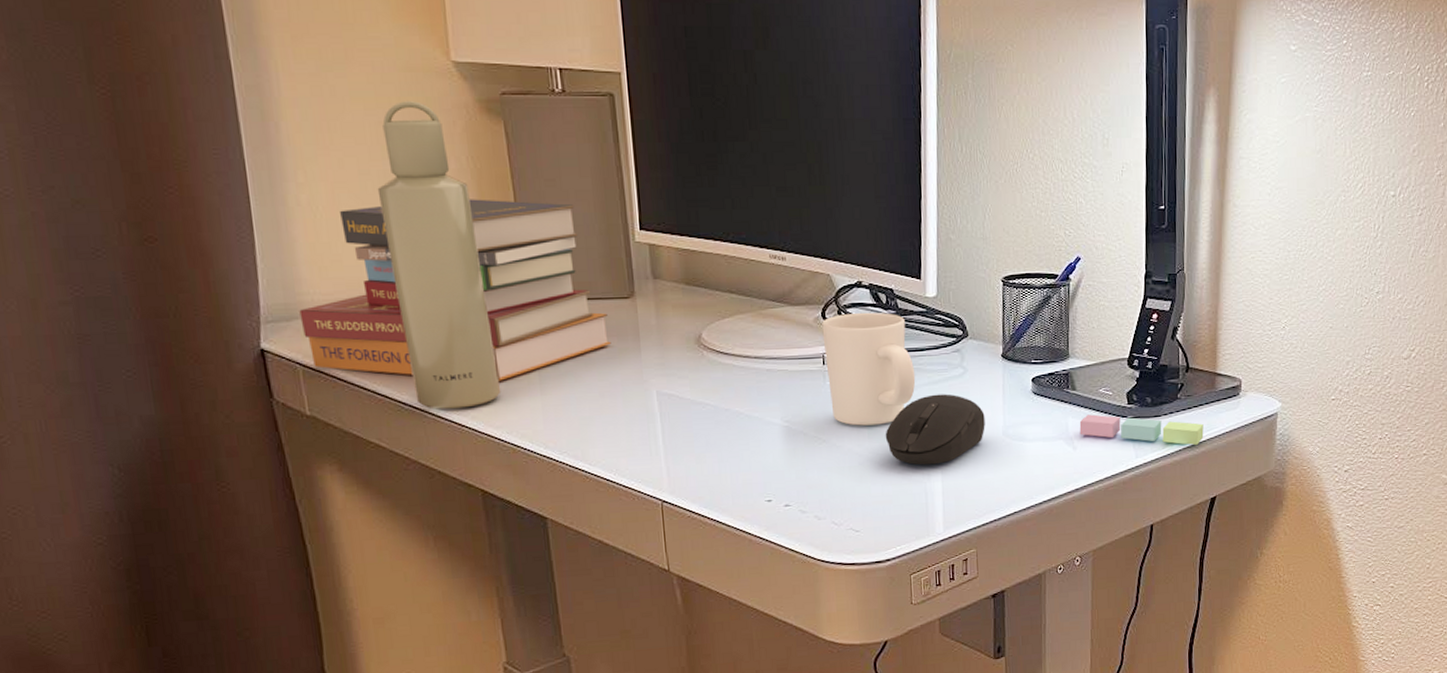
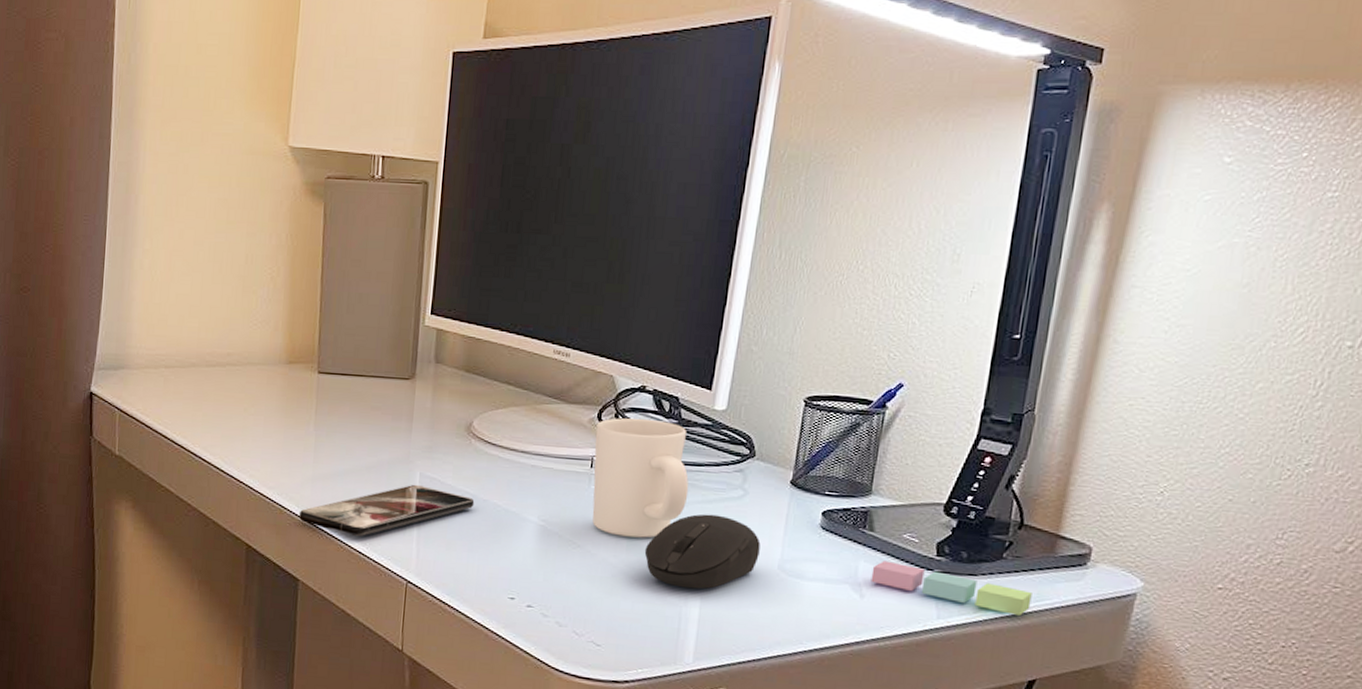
books: present [299,199,612,381] -> none [125,273,387,445]
bottle: present [377,101,501,410] -> none [205,181,284,466]
smartphone: none [535,403,717,465] -> present [299,484,475,537]

